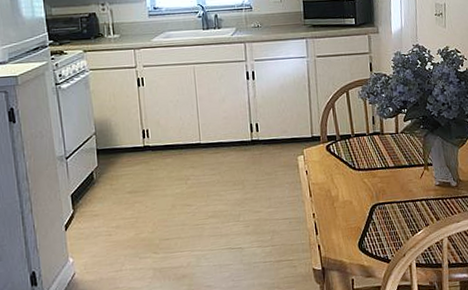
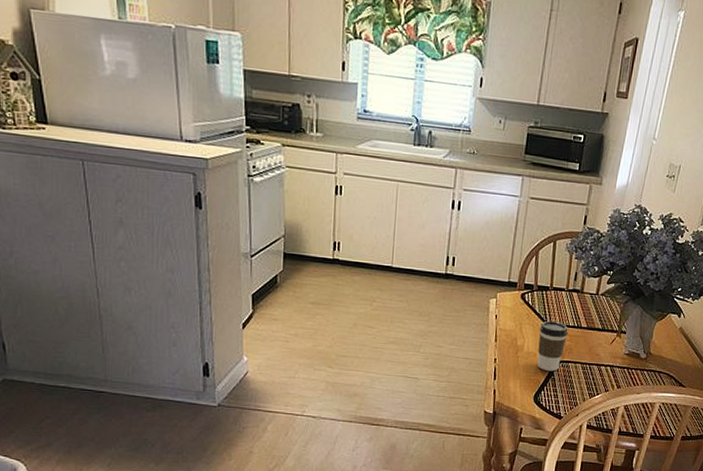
coffee cup: none [349,166,378,217] -> present [537,321,568,372]

